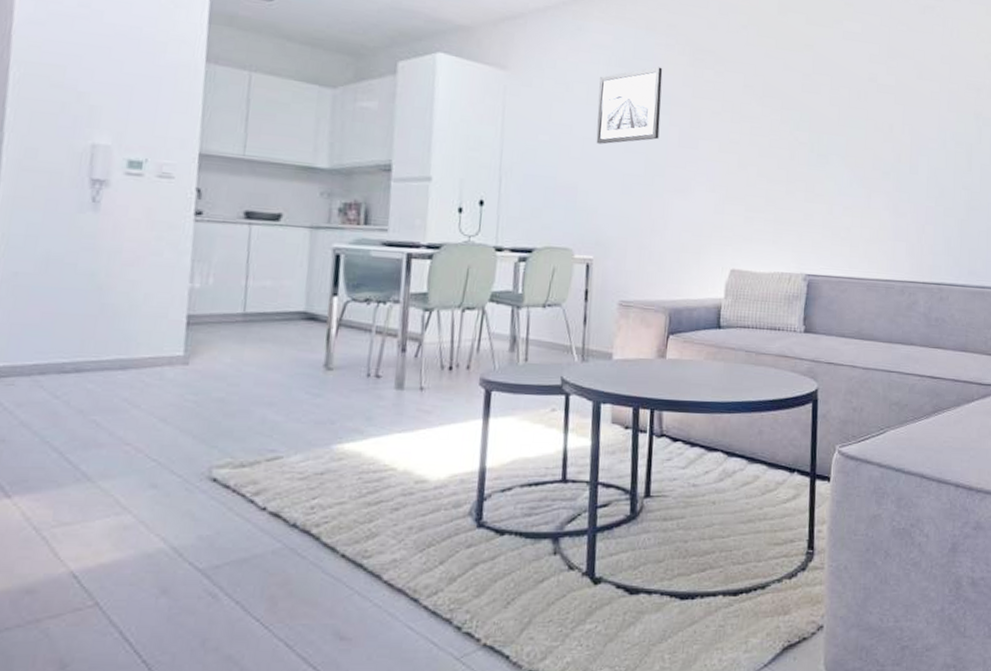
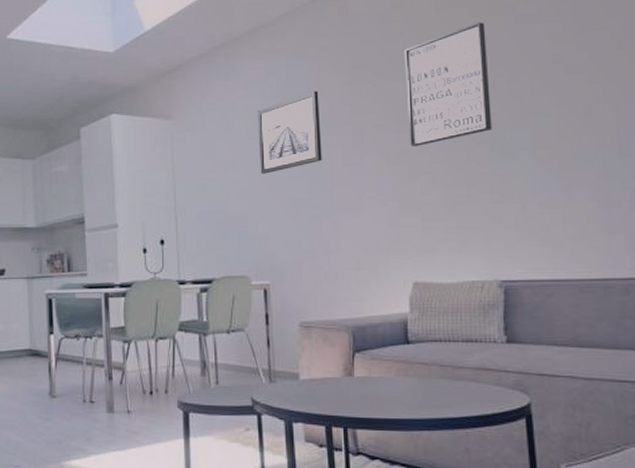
wall art: none [742,30,818,139] -> present [404,22,492,147]

